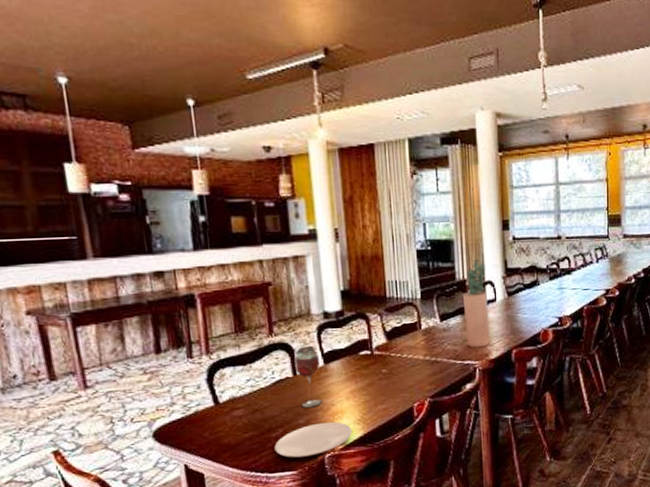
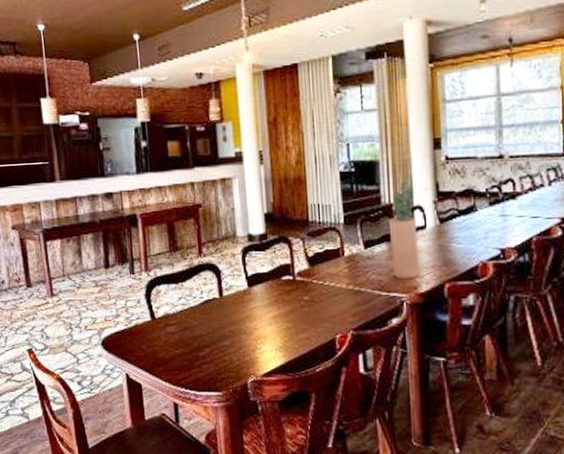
plate: present [274,421,352,458] -> none [202,346,274,379]
wineglass: present [294,345,322,408] -> none [221,267,245,330]

